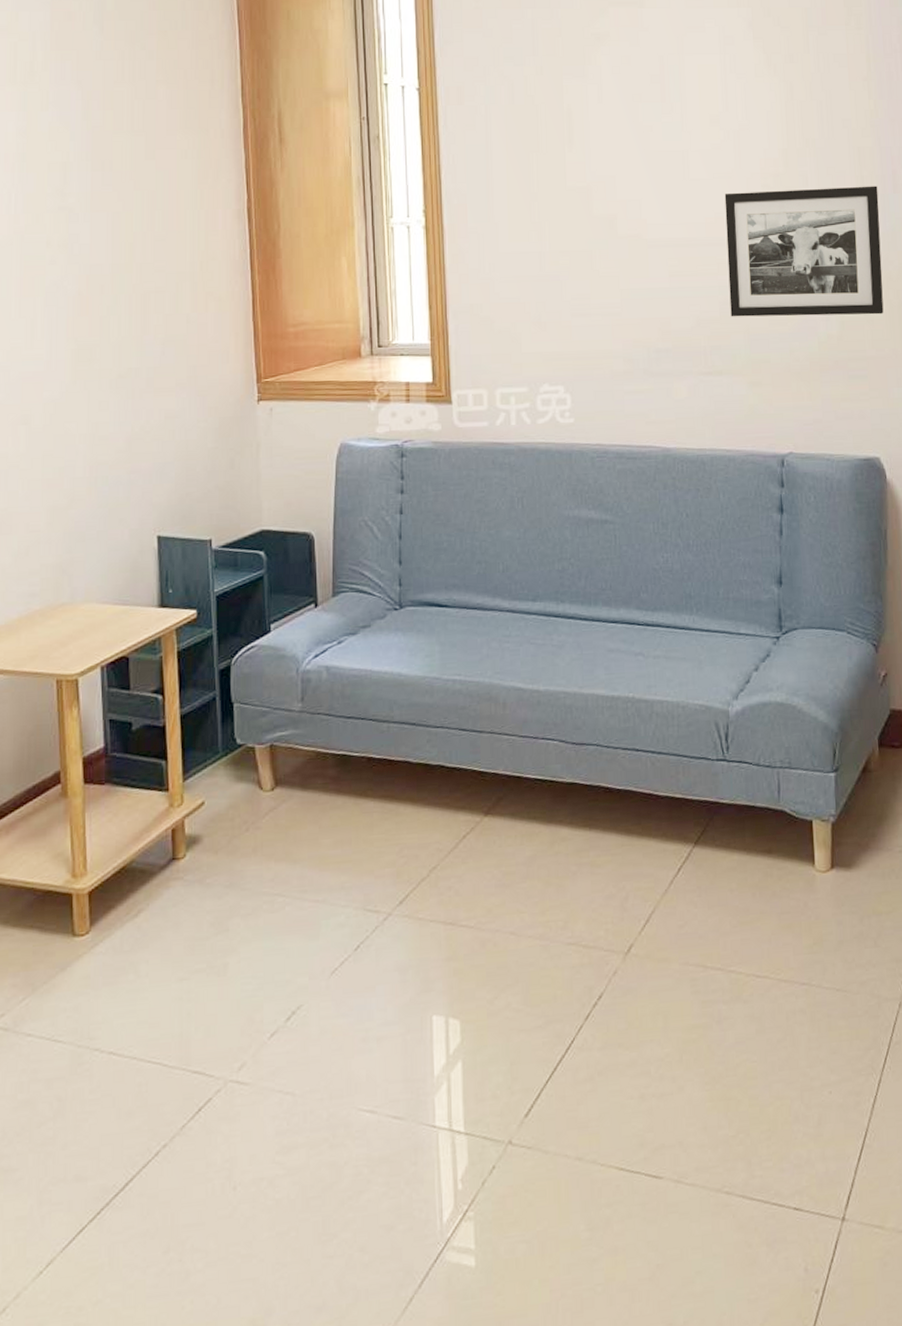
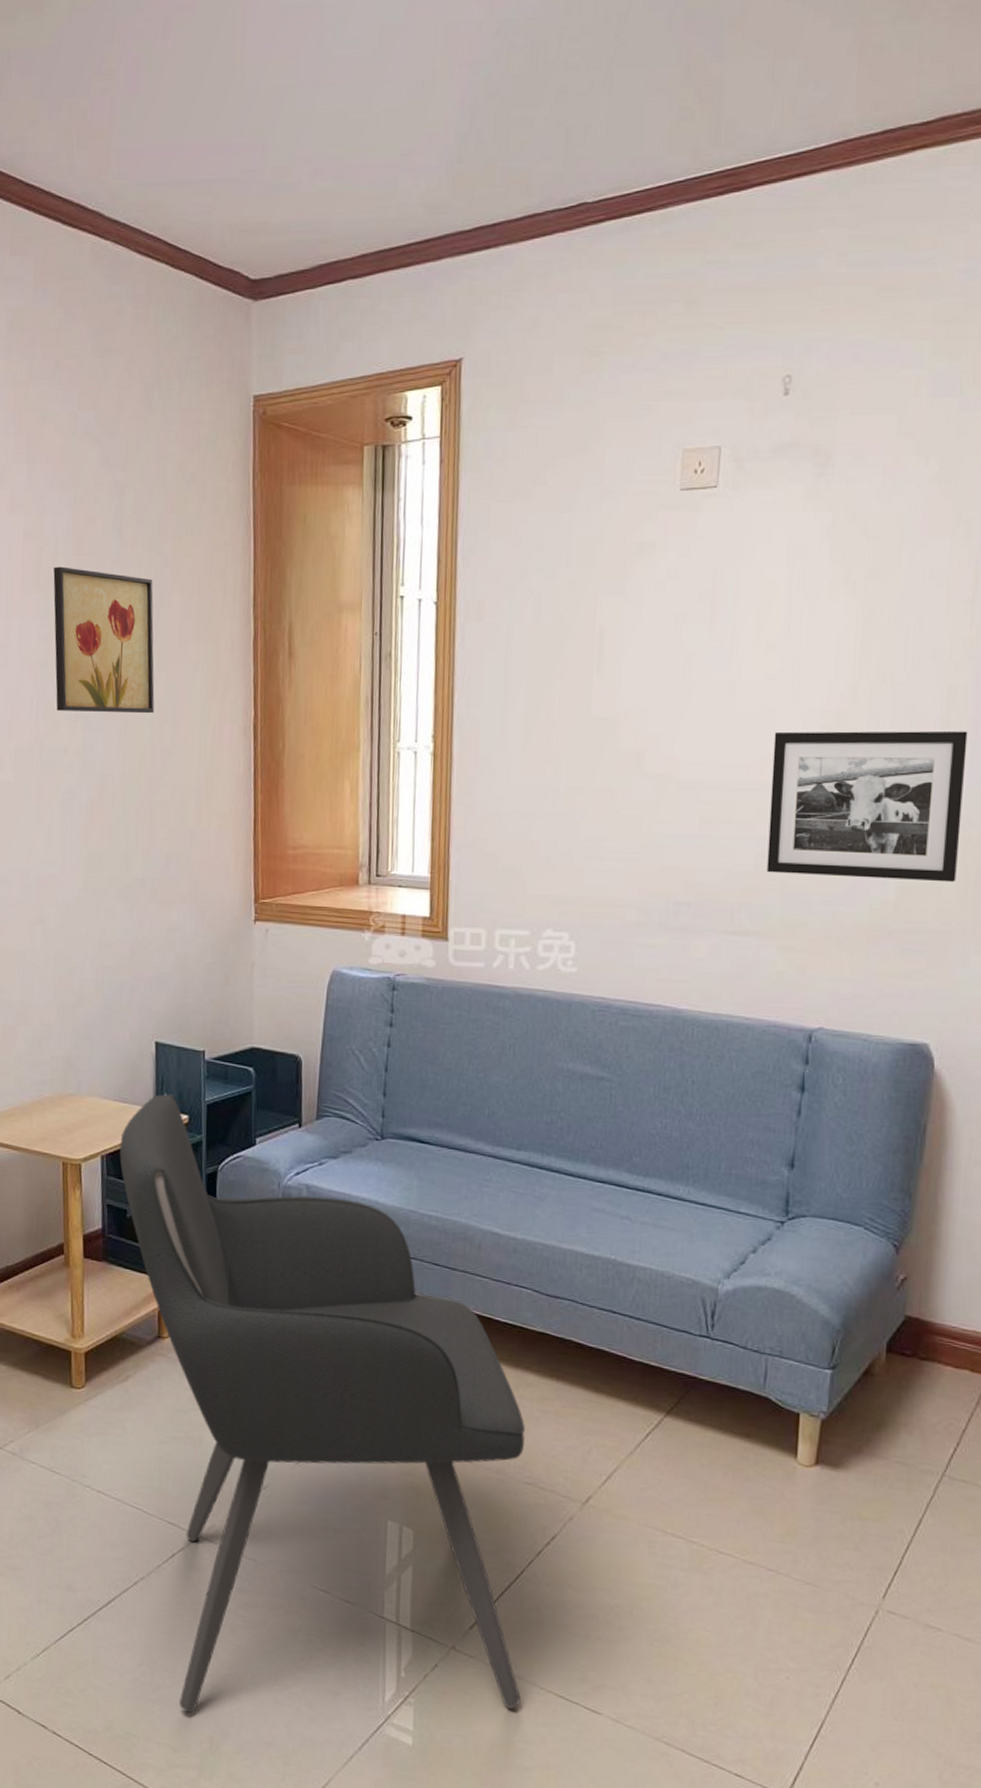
wall art: none [31,61,143,203] -> present [53,566,155,714]
armchair: none [122,589,582,1297] -> present [119,1094,526,1714]

